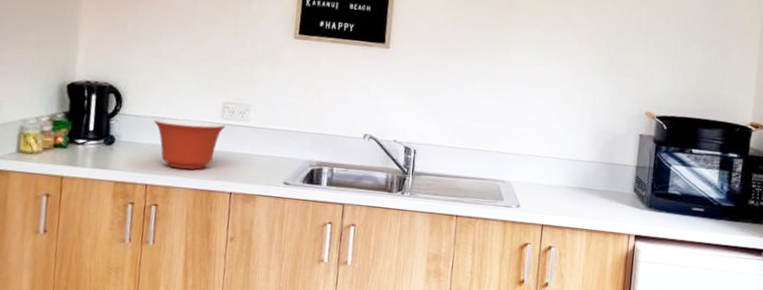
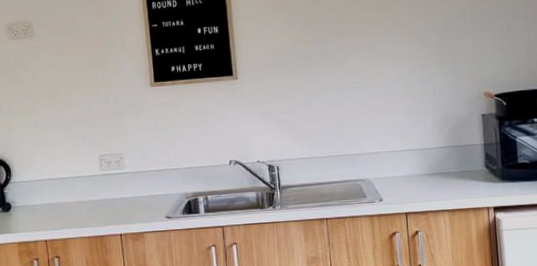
mixing bowl: present [154,118,226,170] -> none [42,174,106,222]

